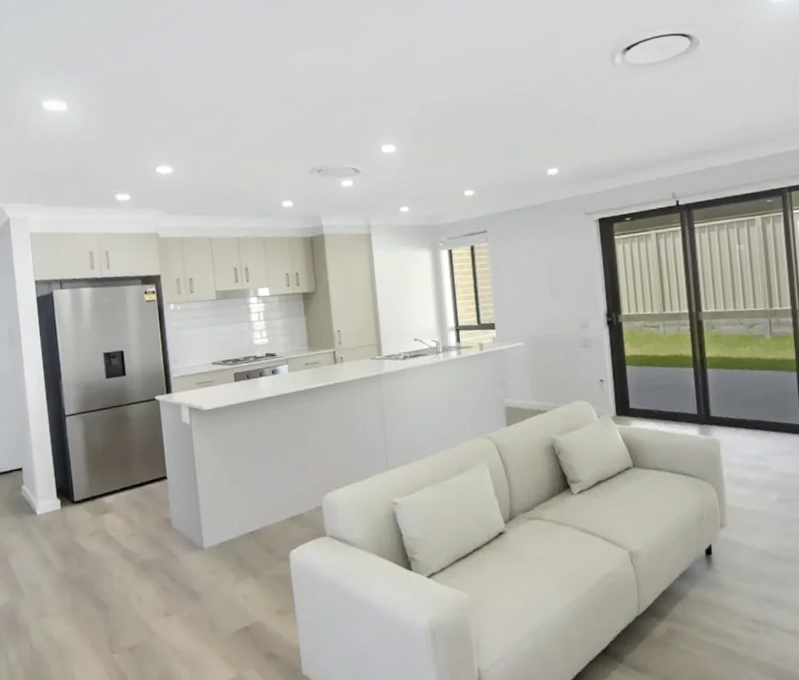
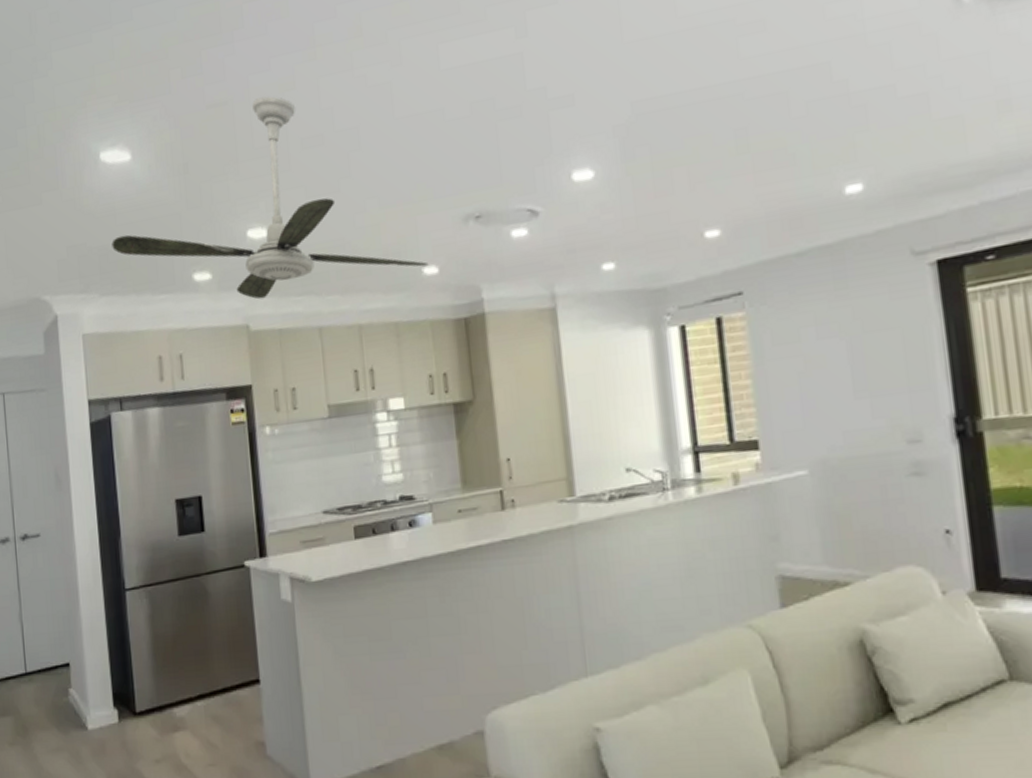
ceiling fan: none [53,74,286,216] -> present [112,96,429,300]

